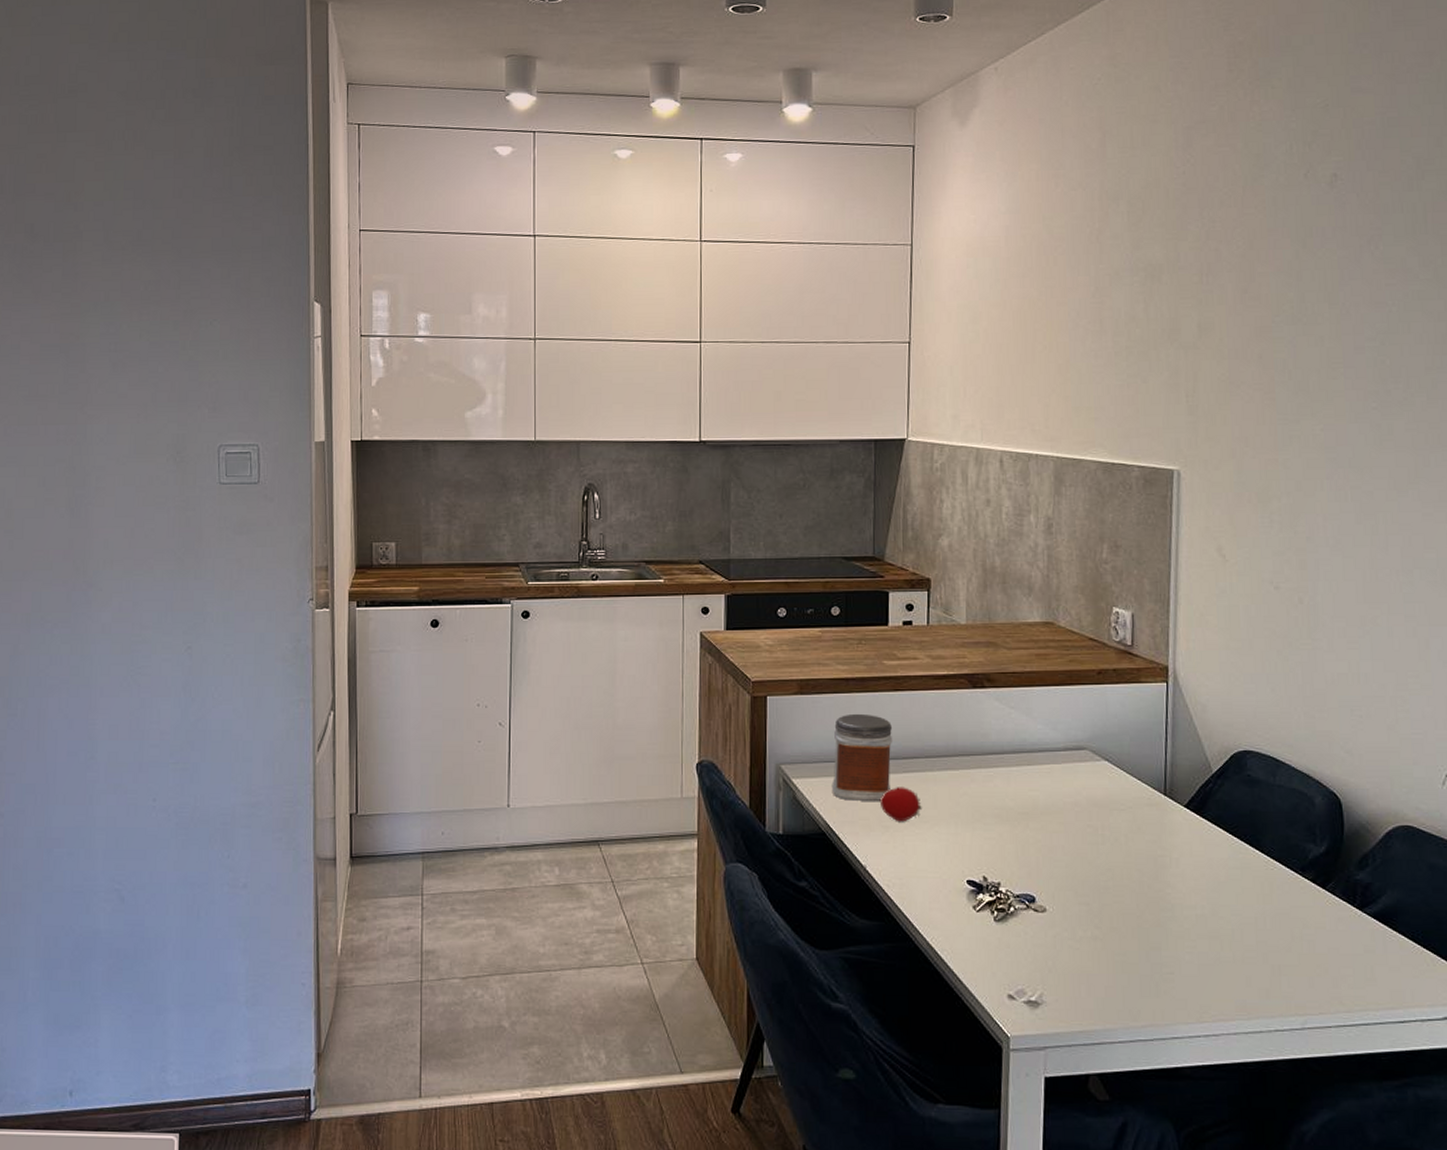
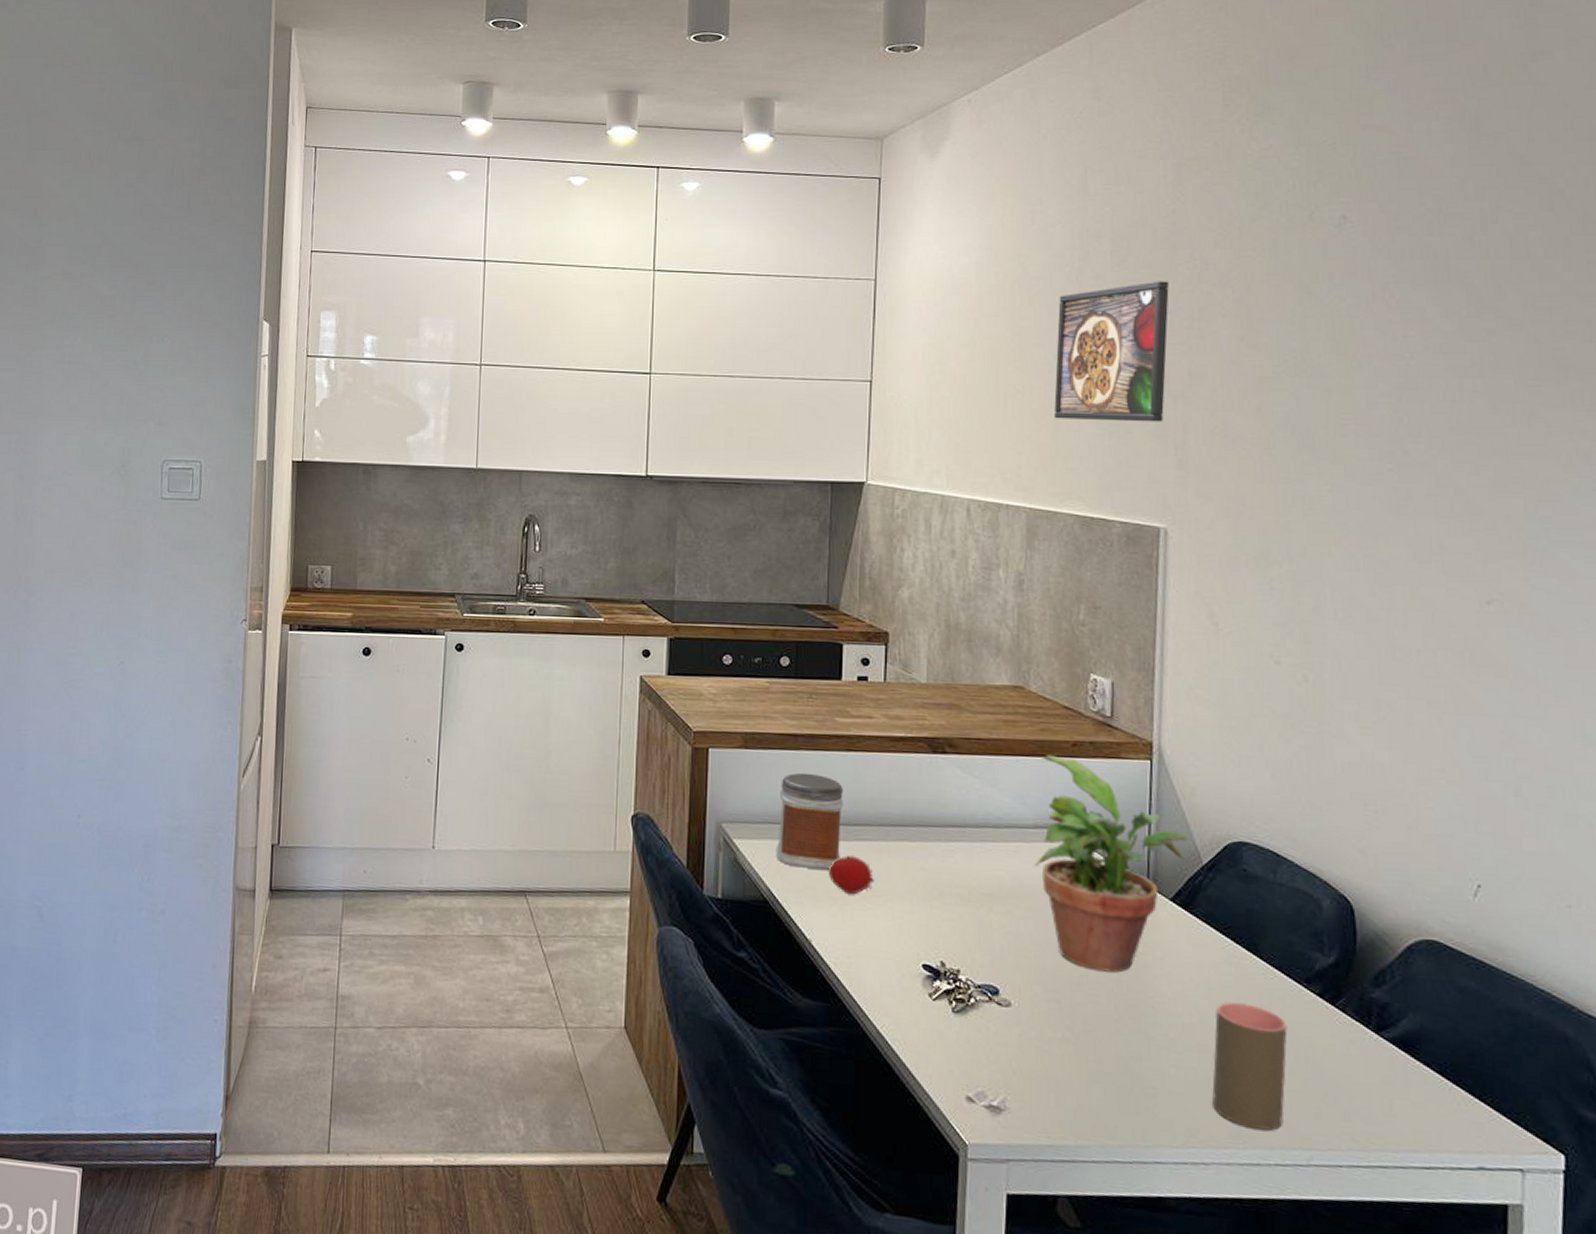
potted plant: none [1065,683,1200,875] -> present [1034,755,1188,973]
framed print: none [1078,239,1181,373] -> present [1054,281,1169,422]
cup: none [1221,892,1285,1001] -> present [1212,1001,1288,1131]

